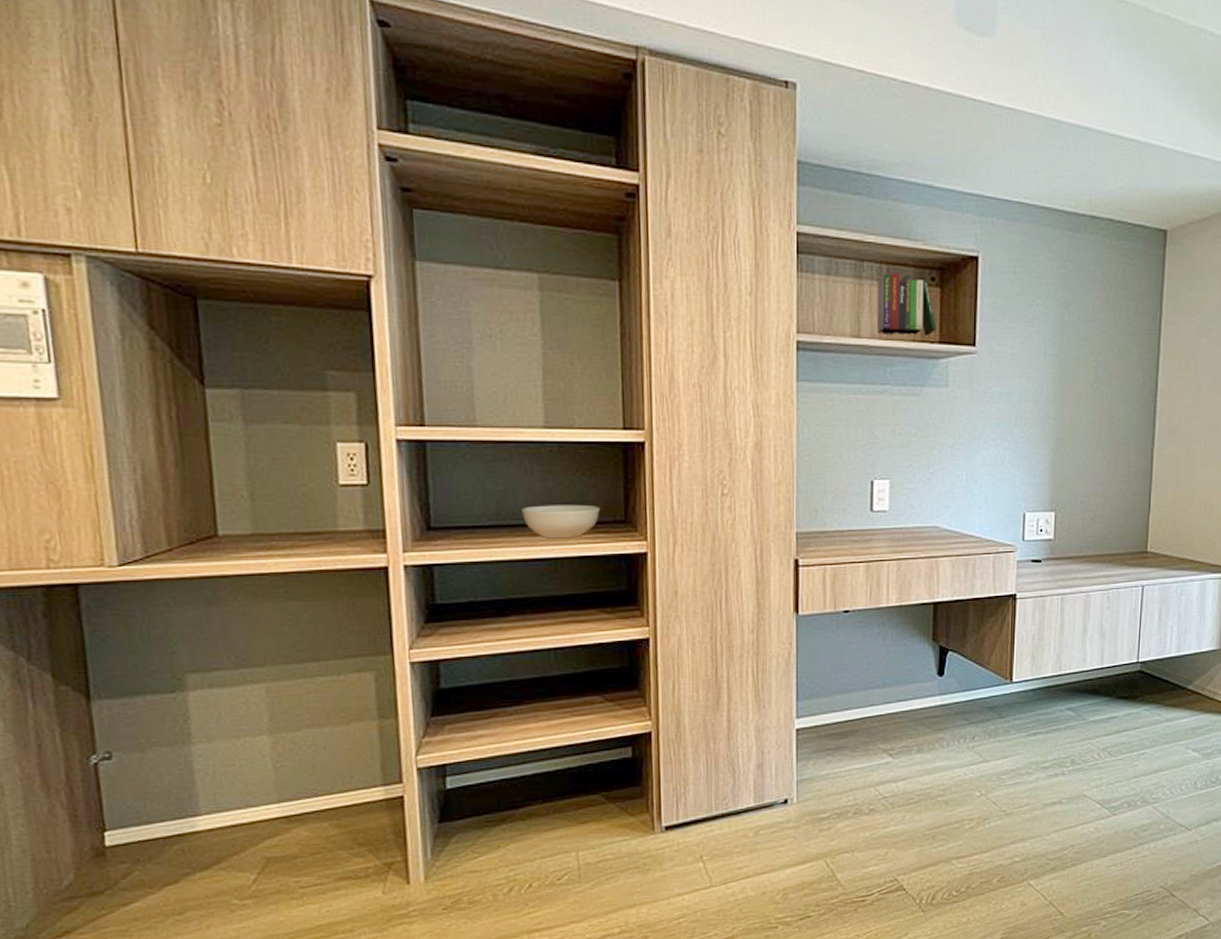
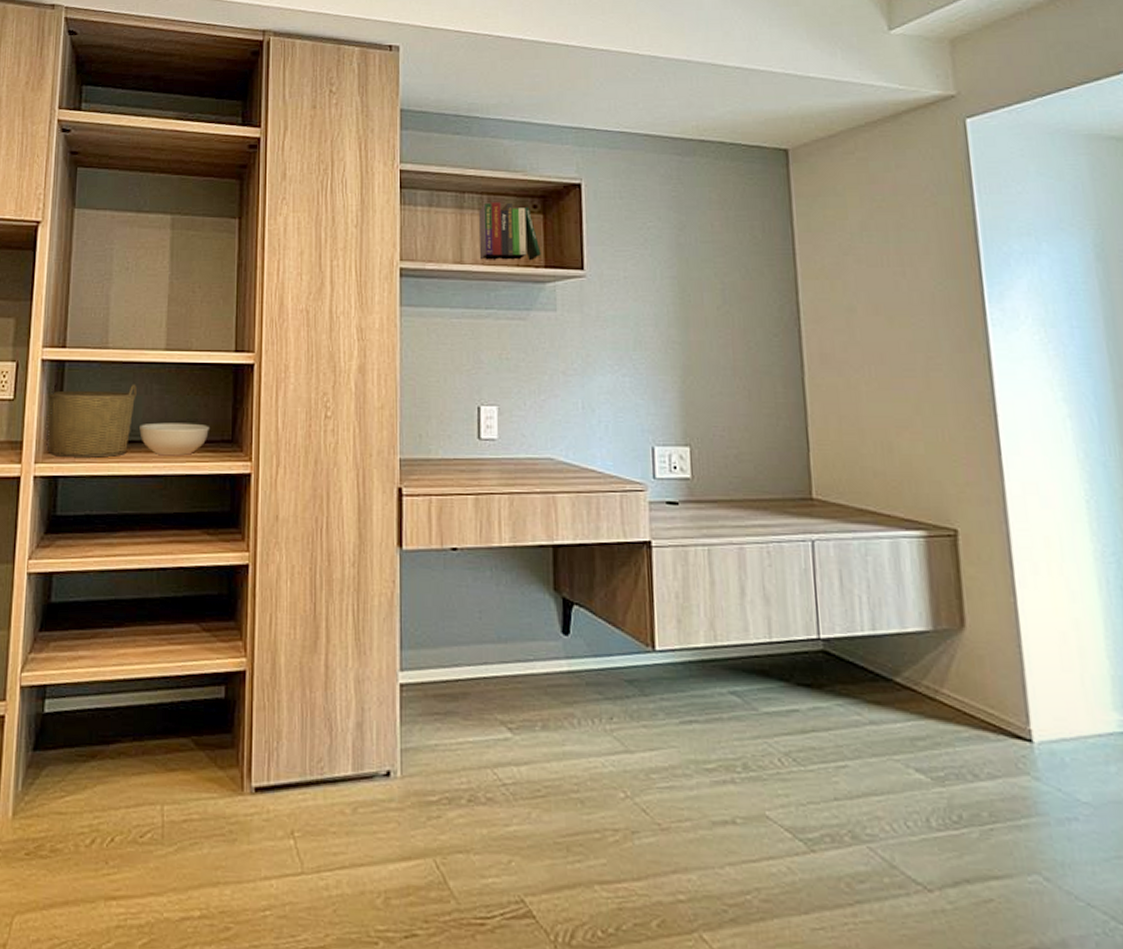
basket: none [410,465,515,544] -> present [46,384,137,458]

